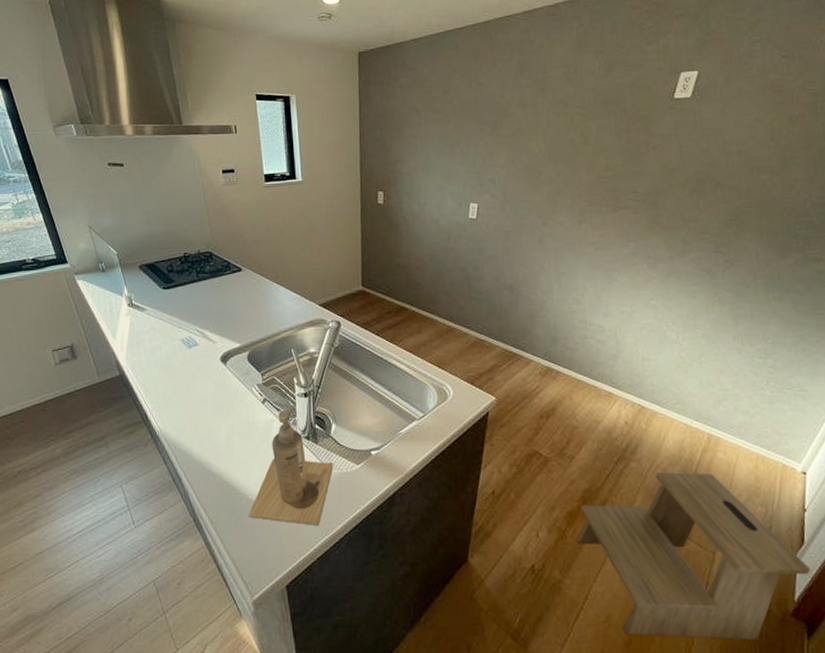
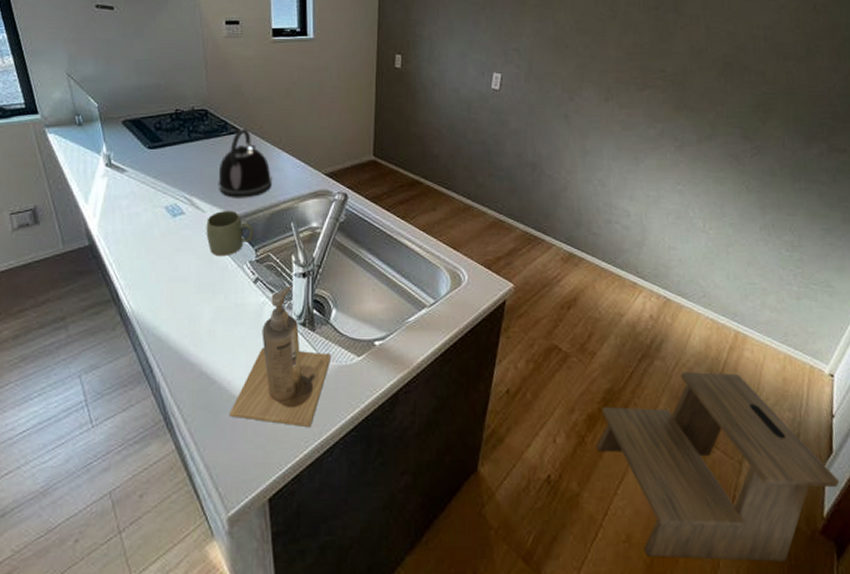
mug: none [218,341,260,381] -> present [206,211,254,257]
kettle: none [225,266,273,330] -> present [218,127,273,198]

